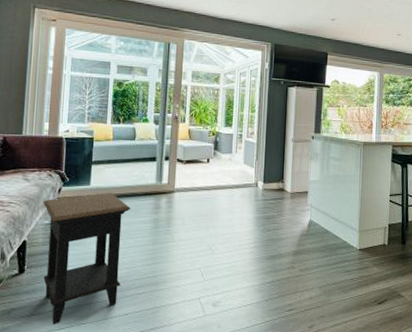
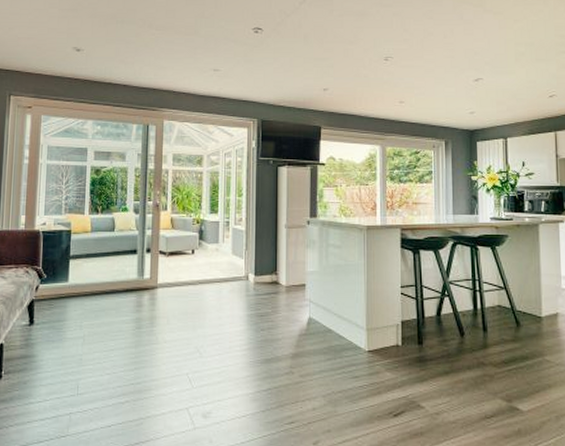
side table: present [43,192,131,324] -> none [20,289,112,437]

